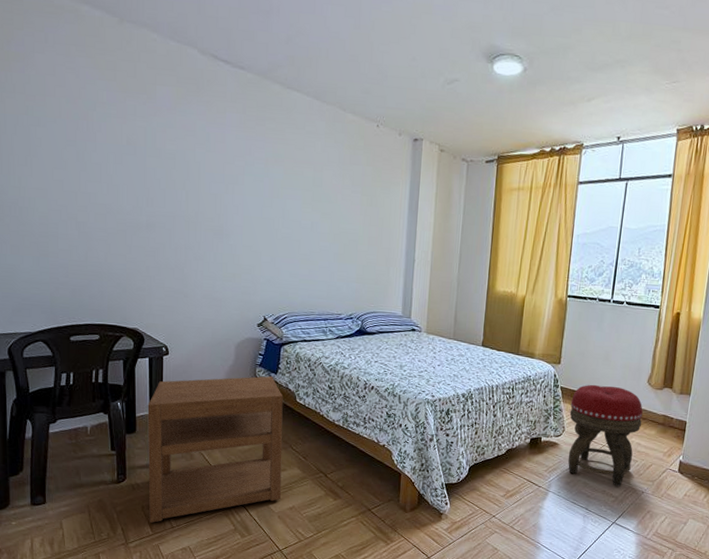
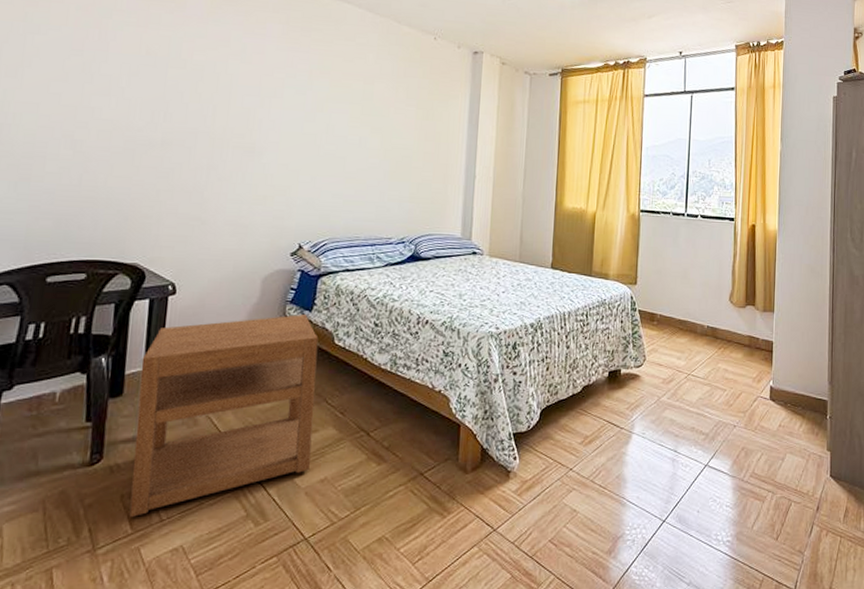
footstool: present [568,384,643,487] -> none [650,305,728,421]

